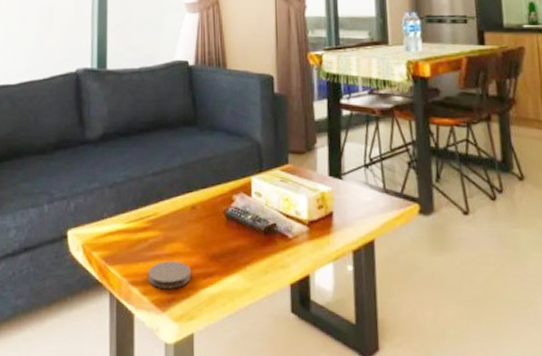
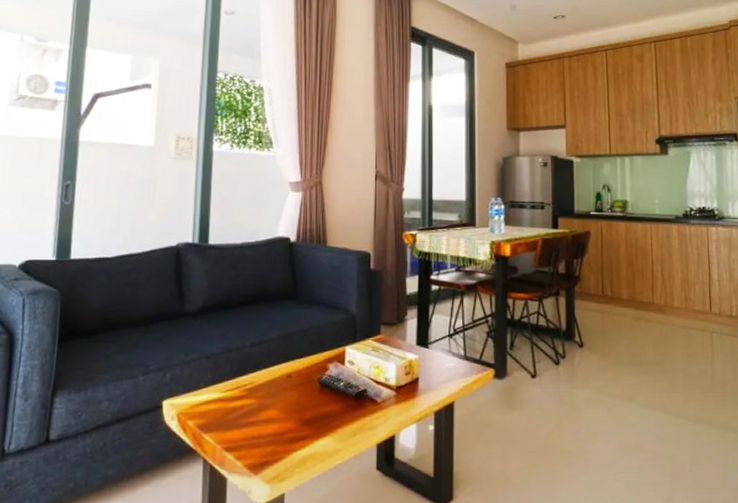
coaster: present [148,261,190,289] -> none [242,427,284,453]

